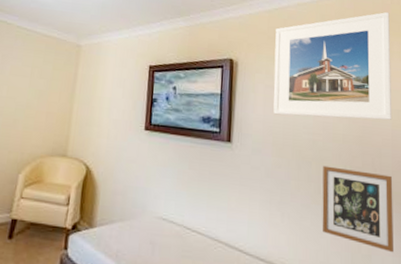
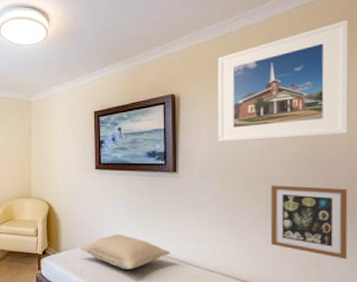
pillow: none [117,208,220,254] -> present [80,234,171,270]

